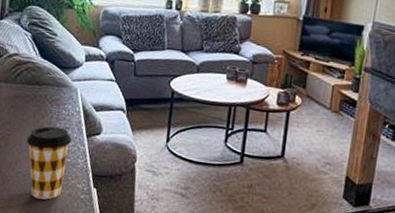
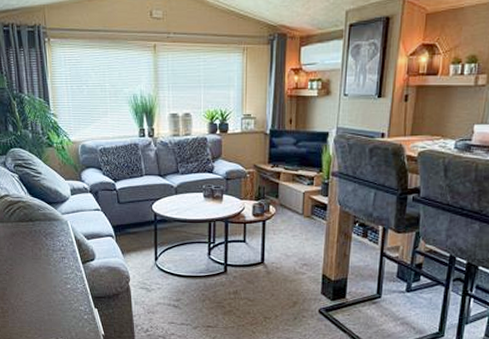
coffee cup: present [26,126,72,200] -> none [28,257,69,323]

